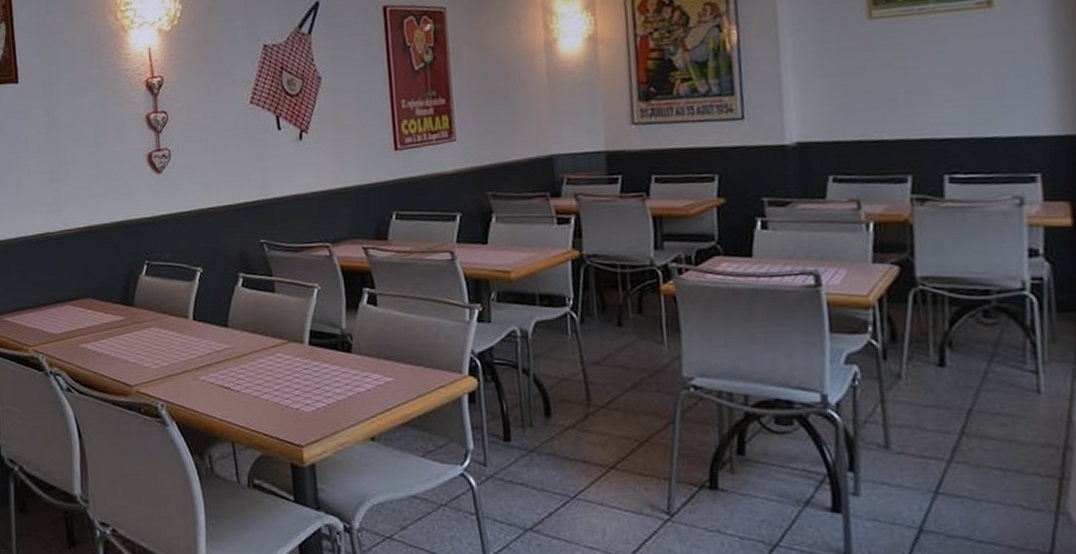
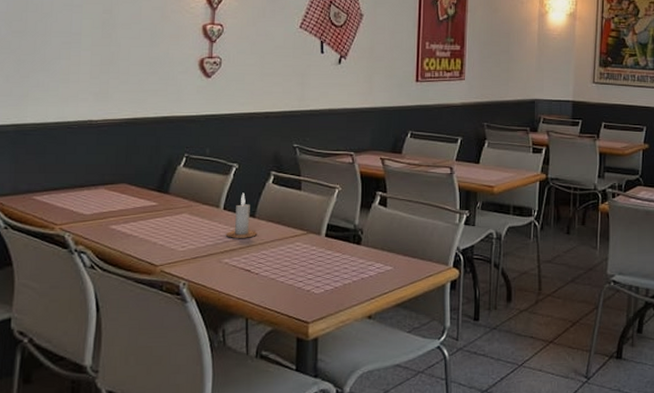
candle: none [198,299,233,352] -> present [225,192,258,238]

